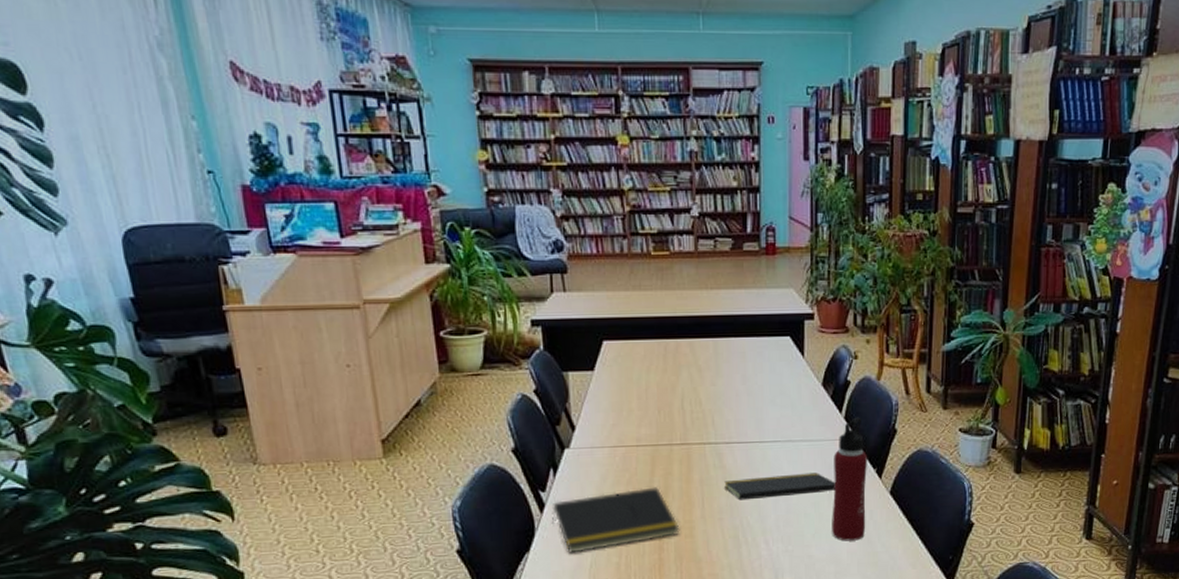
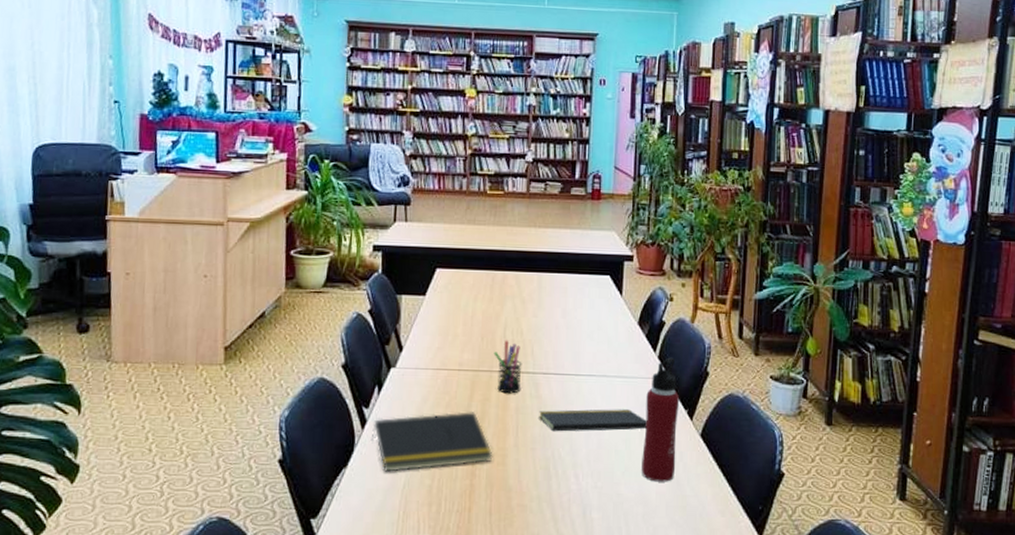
pen holder: none [672,411,704,466] -> present [494,340,522,394]

